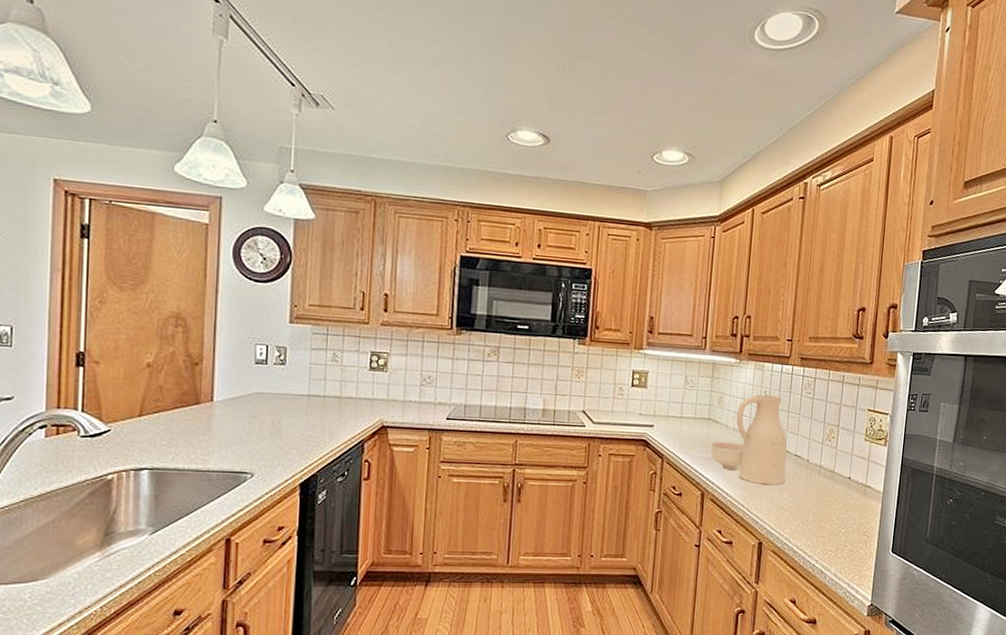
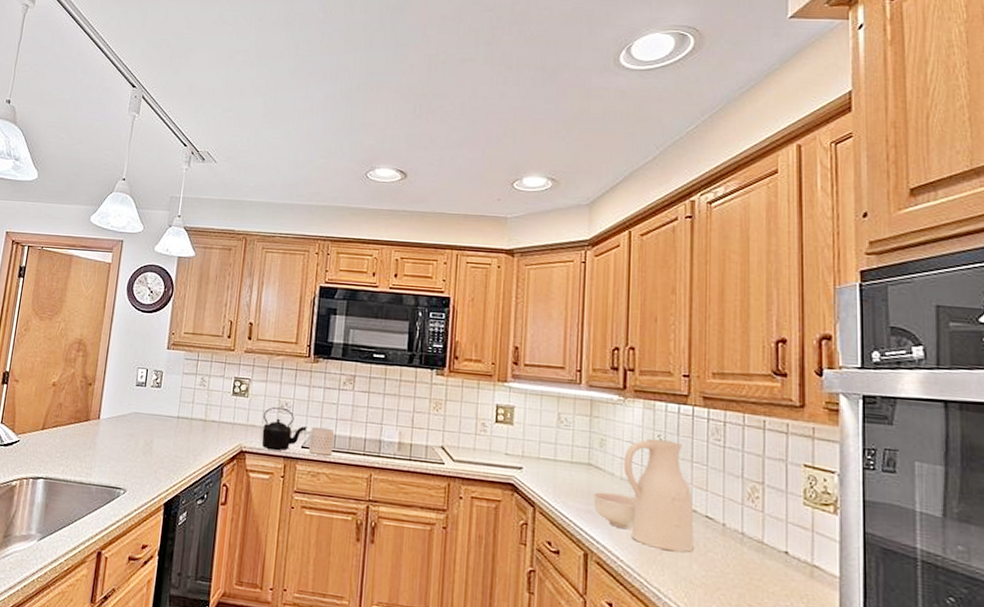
kettle: none [404,380,452,423] -> present [261,406,307,451]
mug: none [455,398,480,425] -> present [309,426,335,456]

